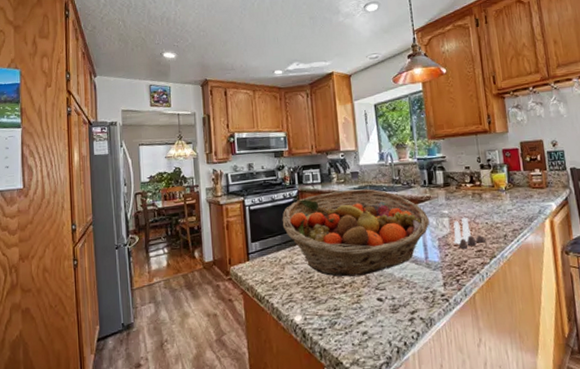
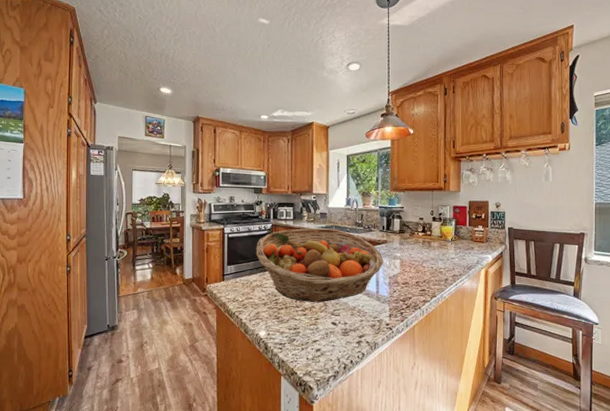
salt and pepper shaker set: present [453,217,486,248] -> none [402,261,430,287]

